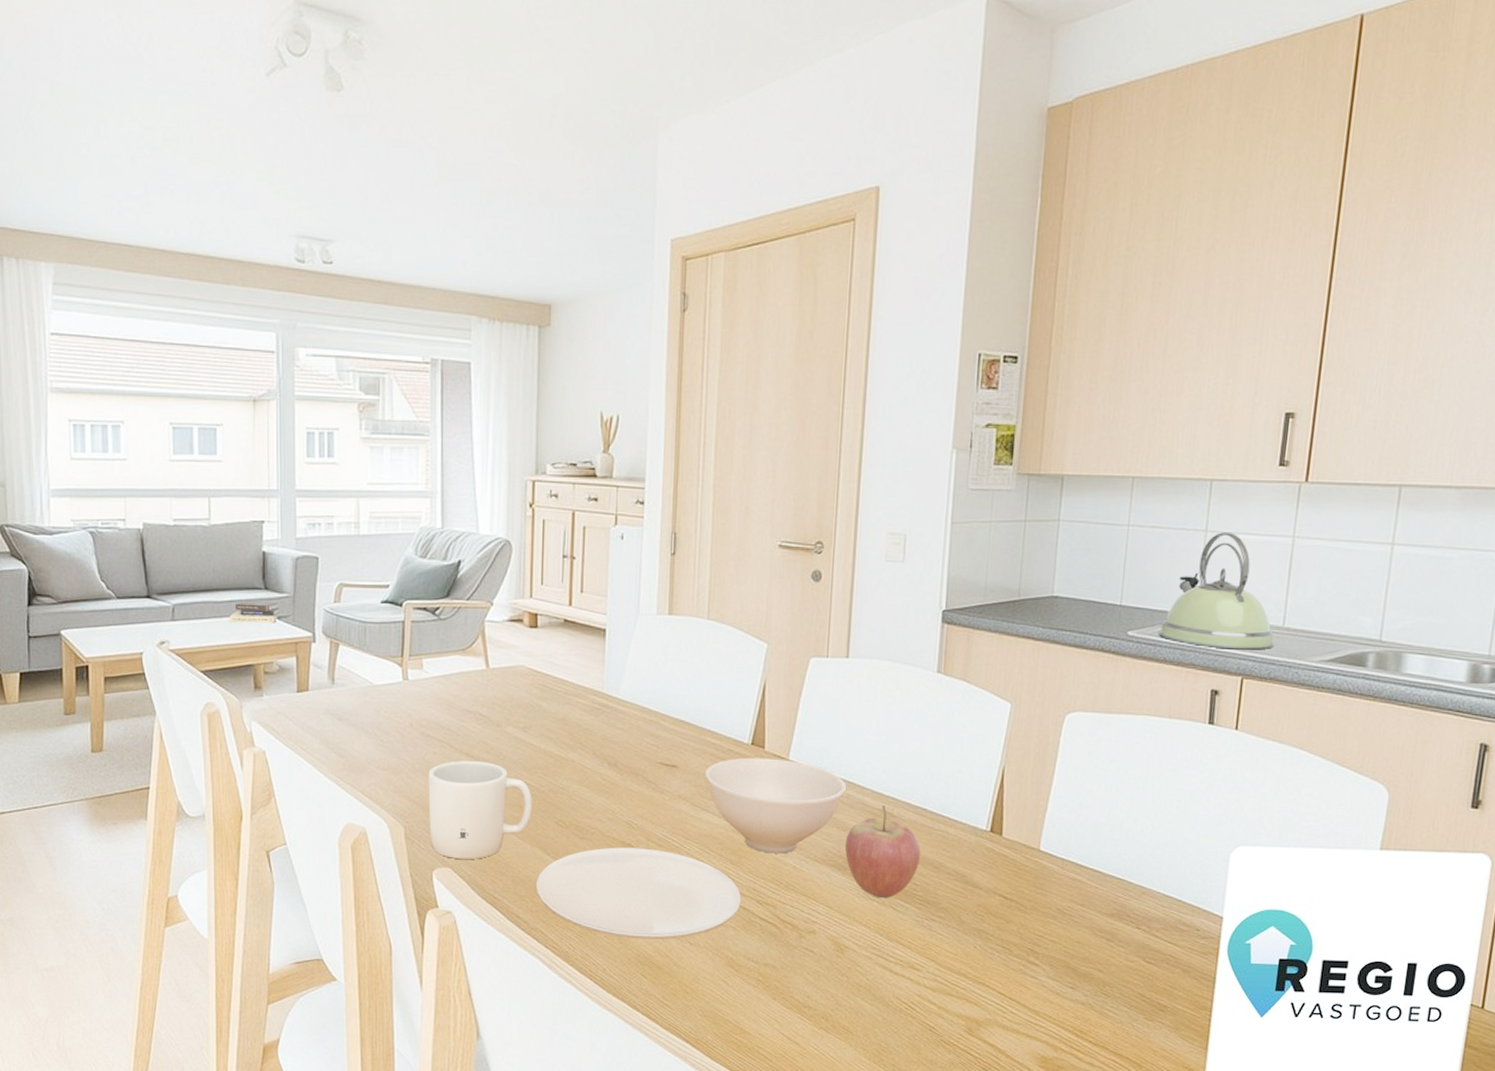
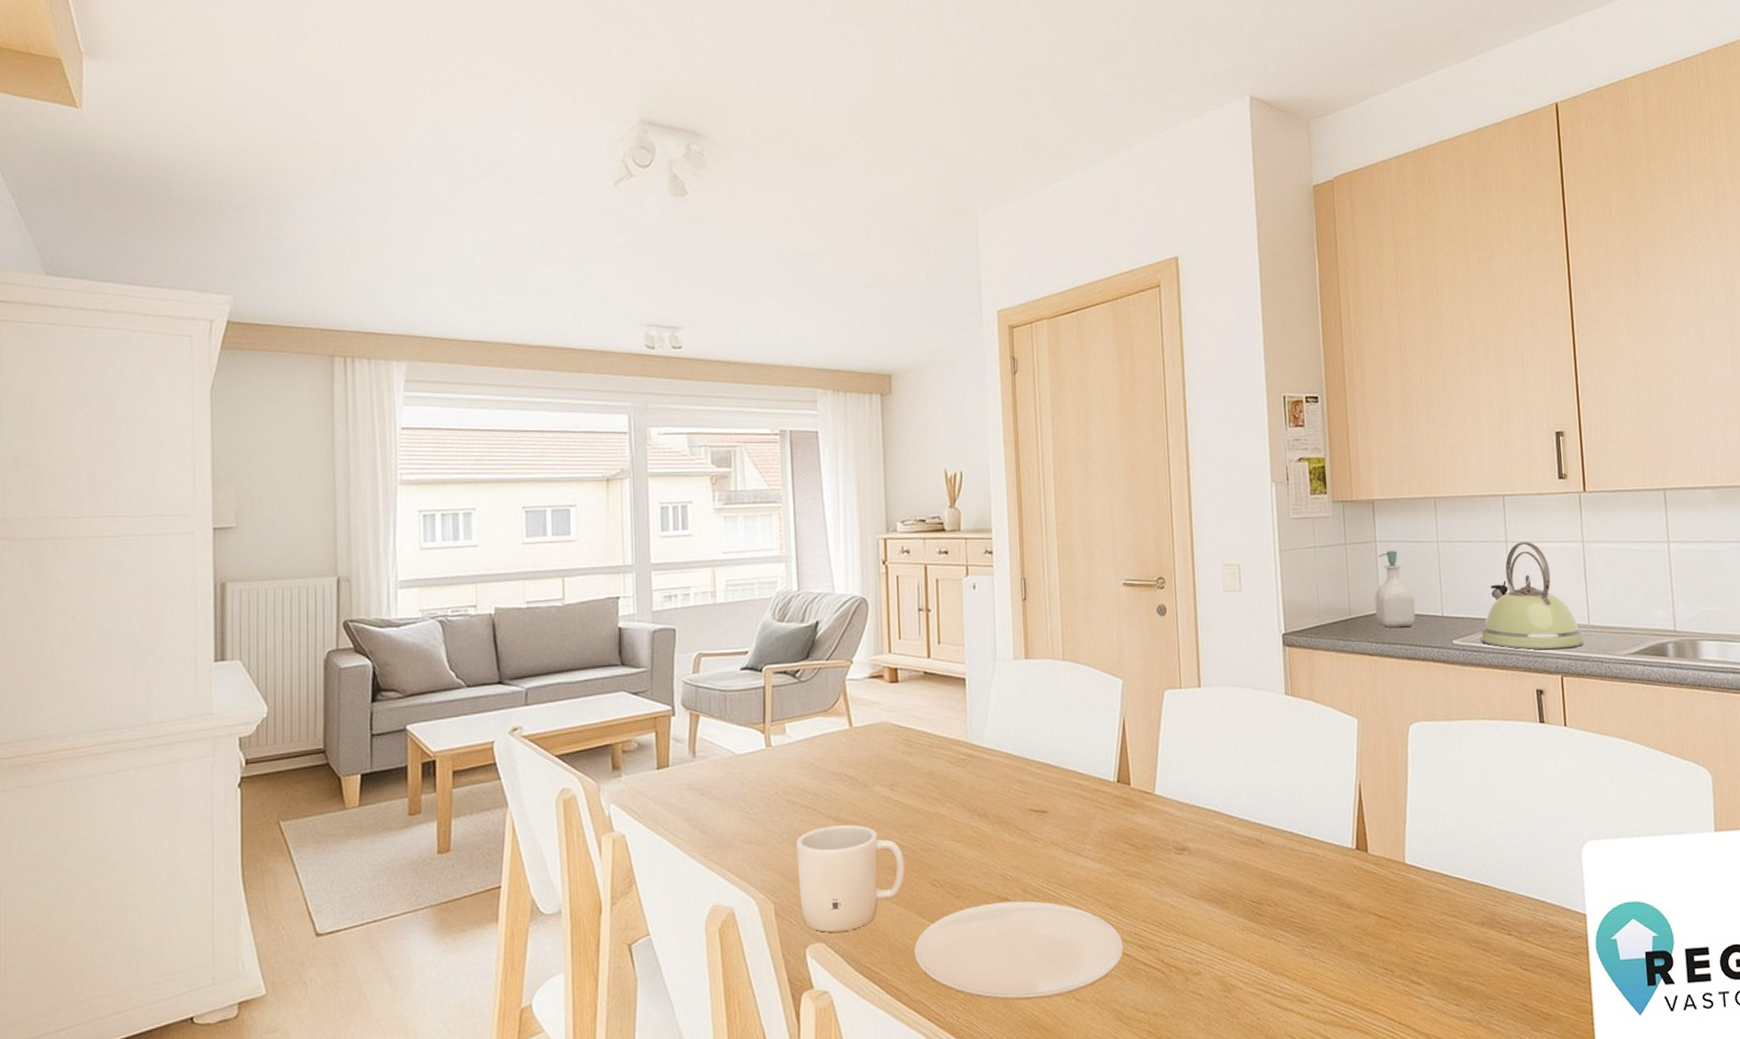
books: present [229,601,280,624] -> none [585,678,637,703]
bowl: present [704,757,847,854] -> none [1074,794,1214,894]
fruit: present [844,804,920,898] -> none [1218,831,1293,929]
soap bottle: none [1047,531,1093,613] -> present [1374,551,1416,627]

